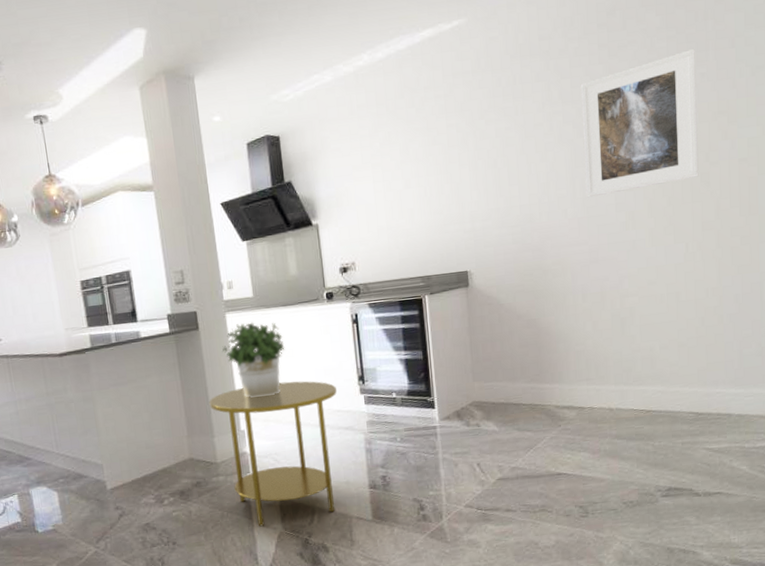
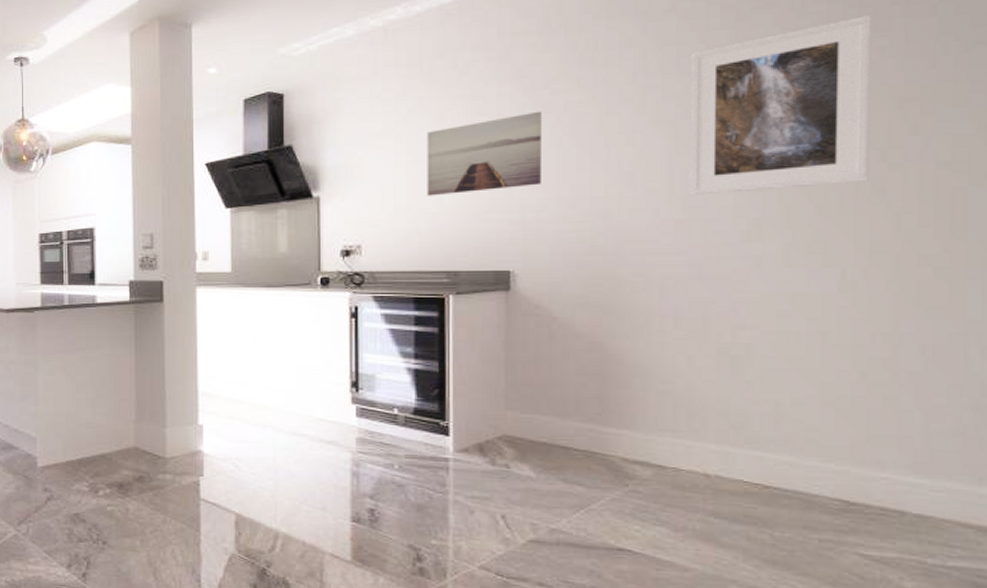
side table: present [209,381,337,527] -> none [165,375,321,543]
potted plant: present [222,322,285,398] -> none [188,301,263,390]
wall art: none [397,138,484,216] -> present [427,111,541,196]

